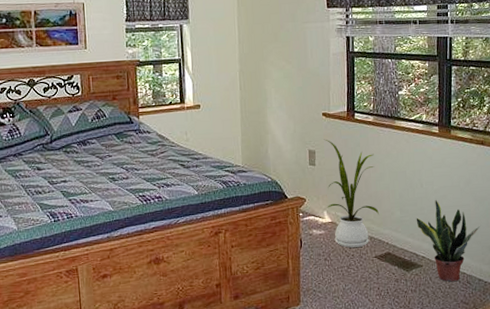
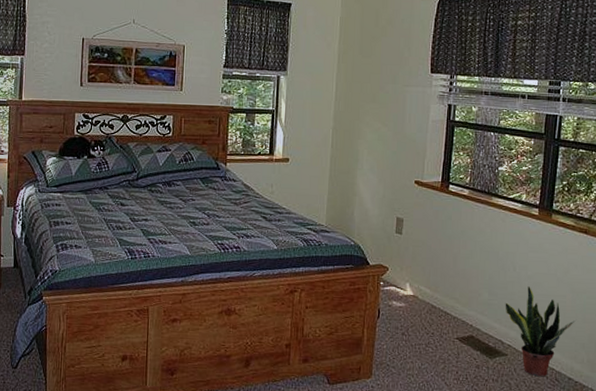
house plant: present [324,139,379,248] -> none [410,208,466,326]

